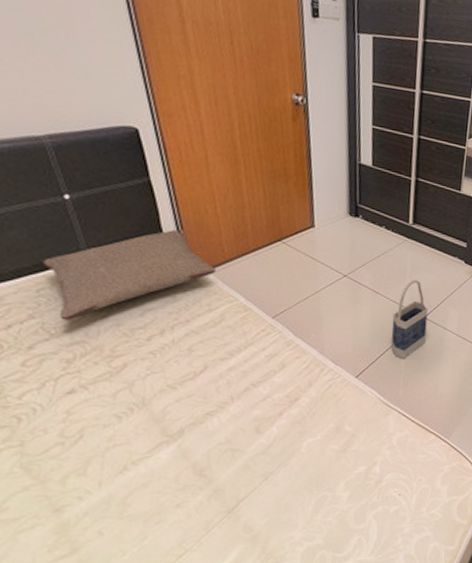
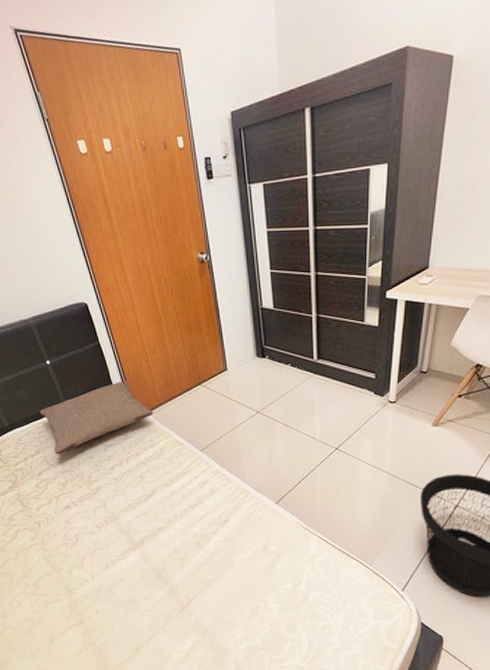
bag: present [391,280,428,358] -> none [305,413,340,487]

